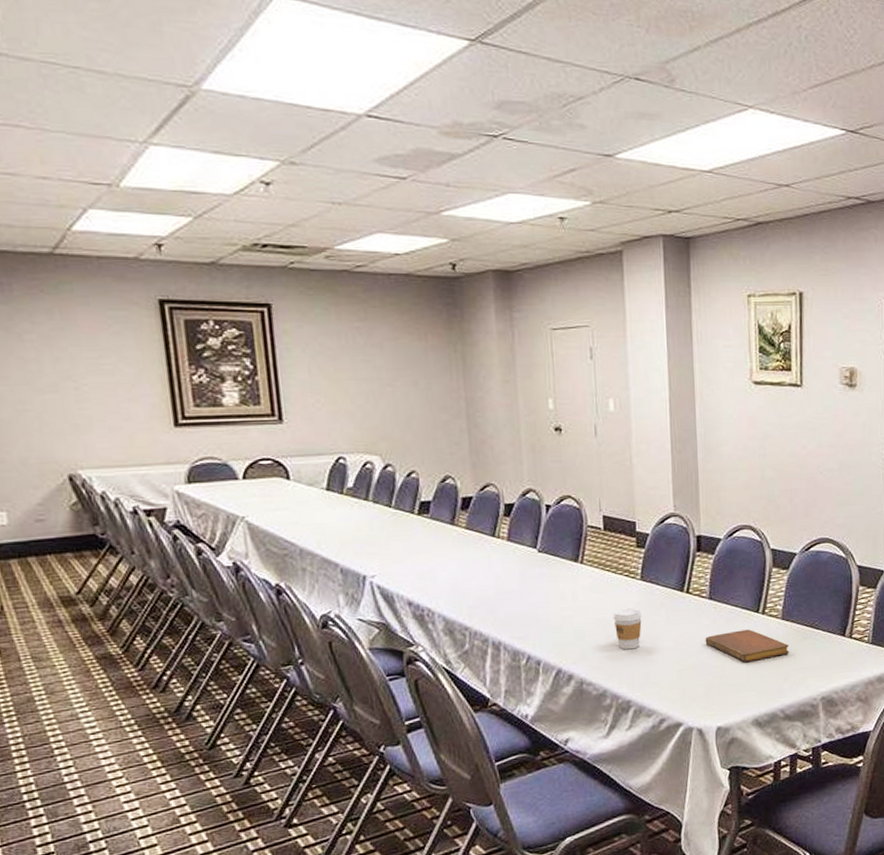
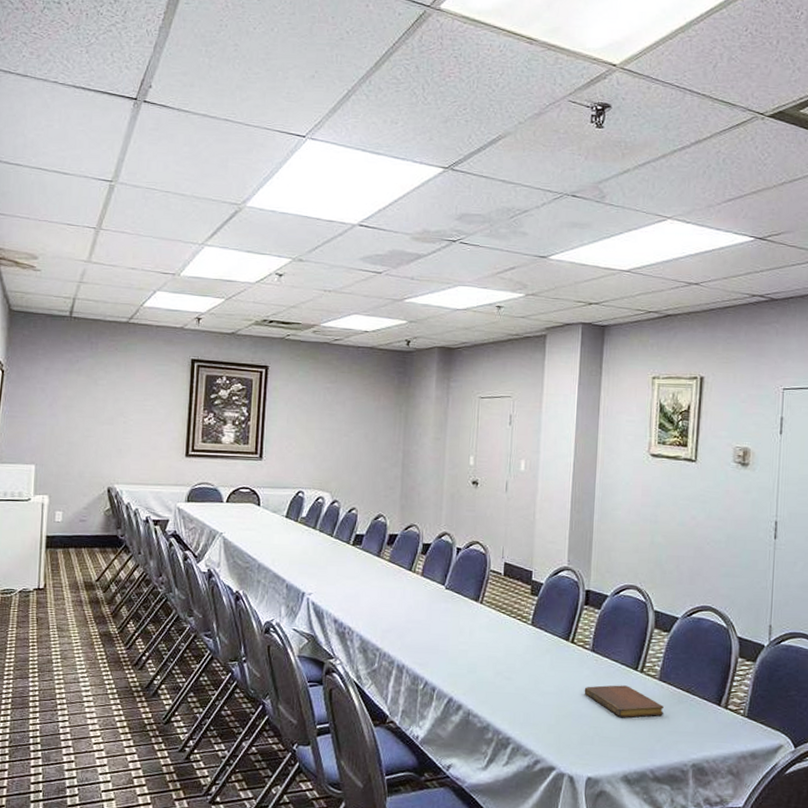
coffee cup: present [613,608,642,650] -> none [503,650,529,689]

